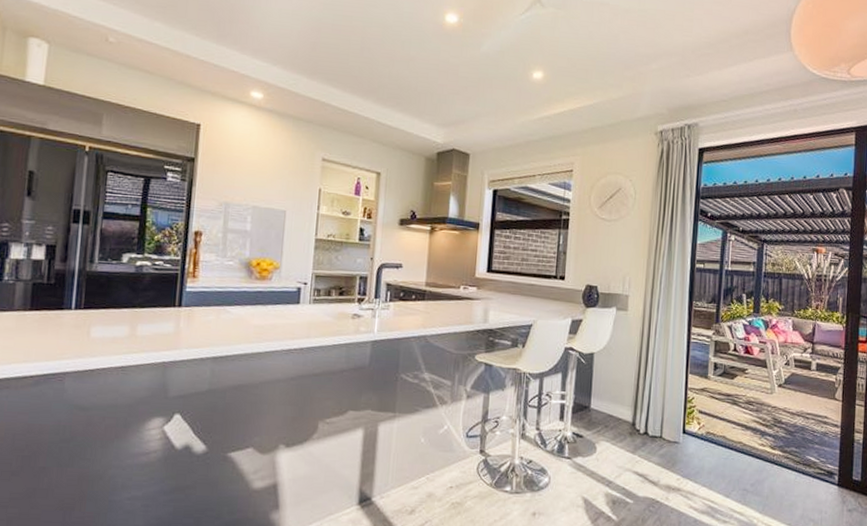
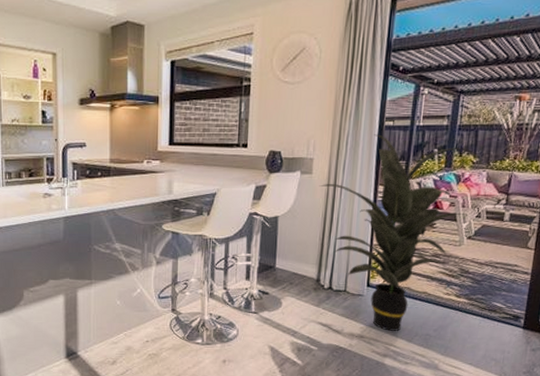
indoor plant: none [634,275,779,484] -> present [319,134,474,331]

